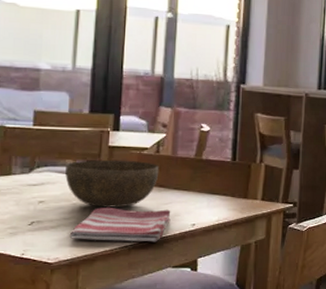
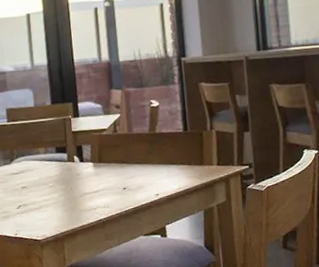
bowl: present [65,159,159,208] -> none [39,142,119,188]
dish towel: present [69,207,171,242] -> none [51,183,136,218]

